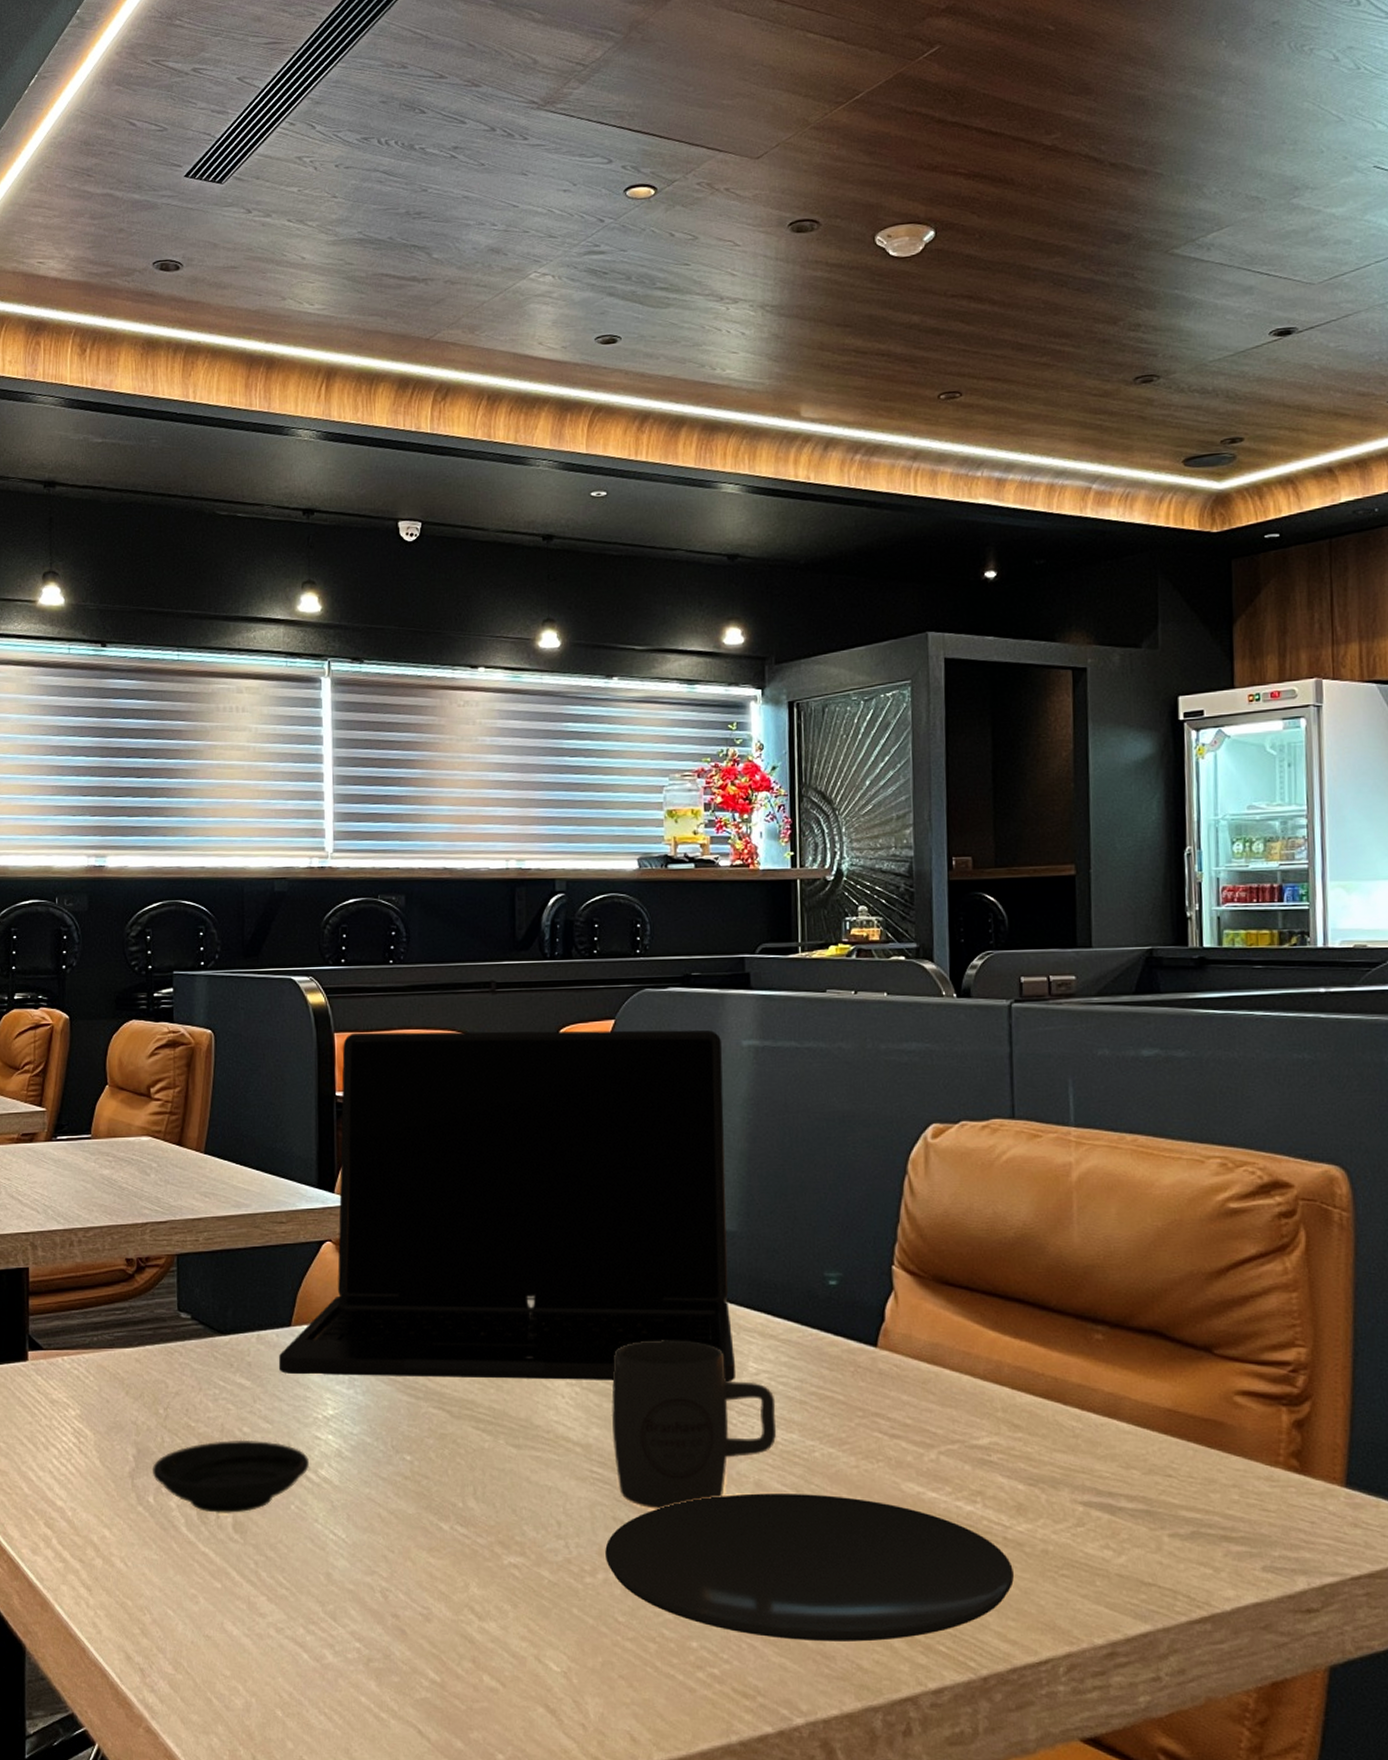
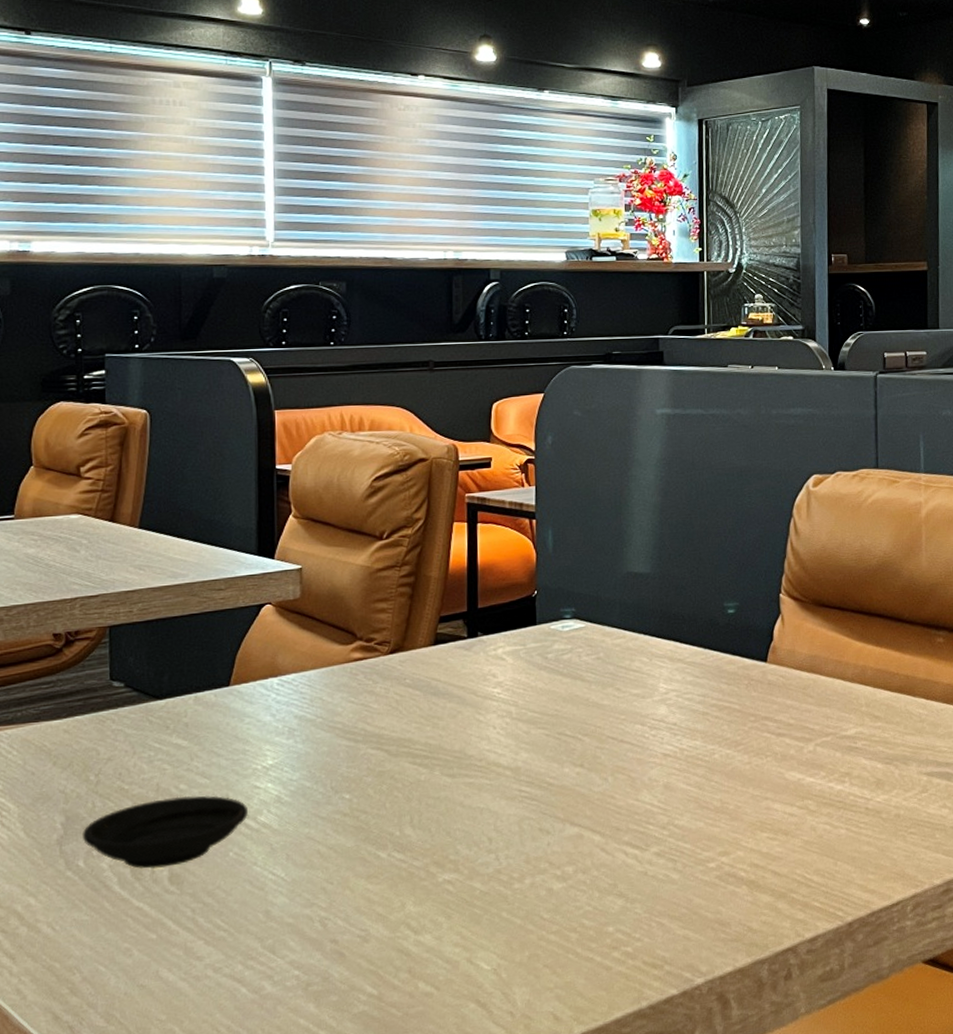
laptop: present [278,1029,735,1383] -> none [216,401,648,731]
plate: present [605,1493,1015,1642] -> none [532,789,874,915]
mug: present [611,1340,777,1509] -> none [538,669,683,818]

